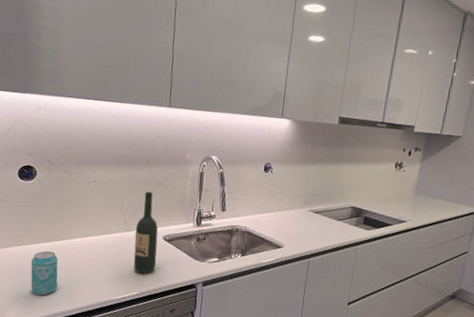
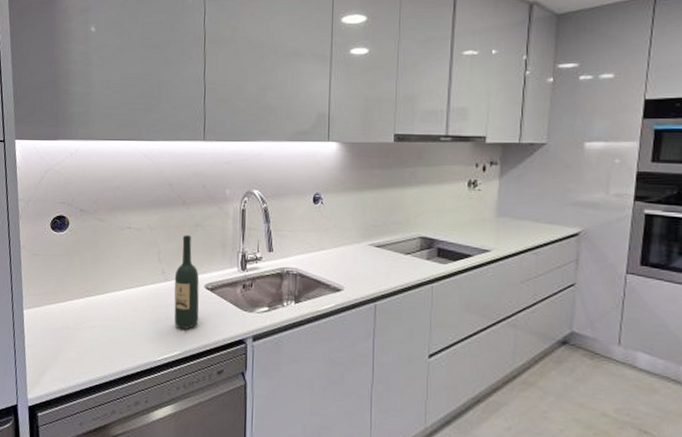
beverage can: present [31,250,58,295] -> none [65,308,94,359]

